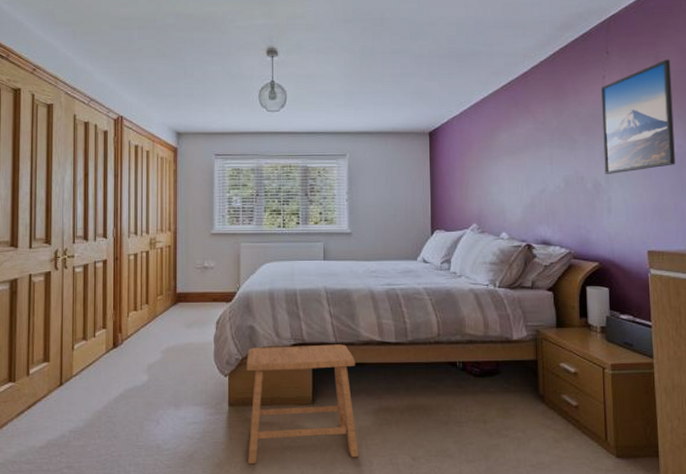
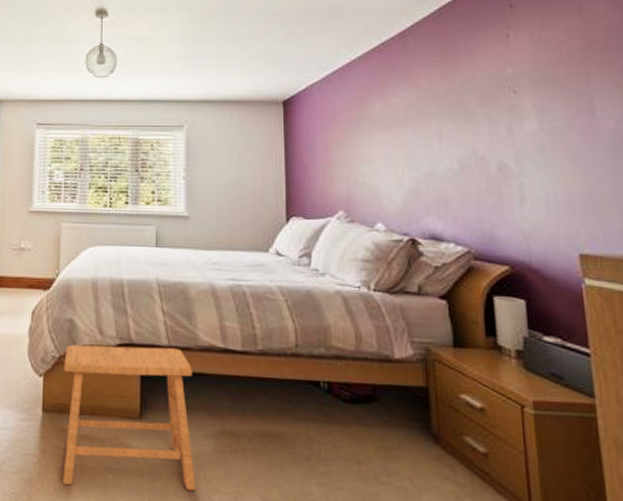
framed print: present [600,59,675,174] -> none [503,13,614,155]

